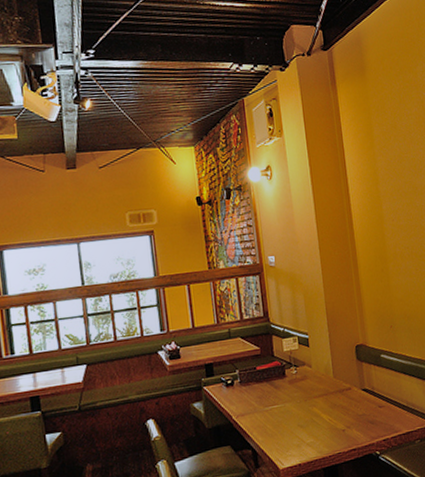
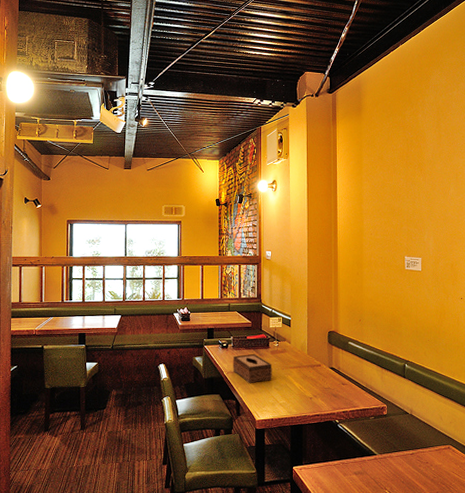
tissue box: none [242,387,294,426] -> present [232,353,272,384]

